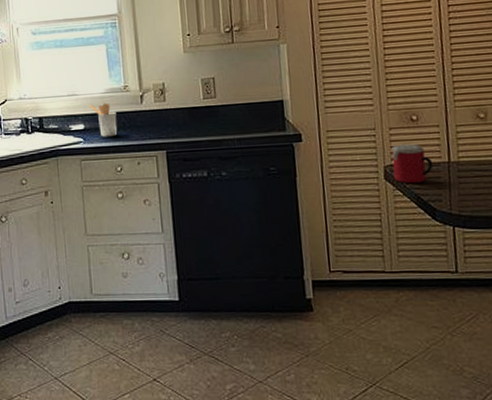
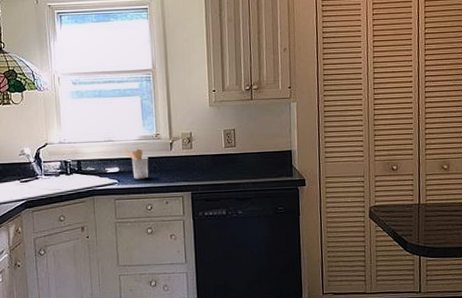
mug: present [392,144,434,184] -> none [376,189,407,222]

